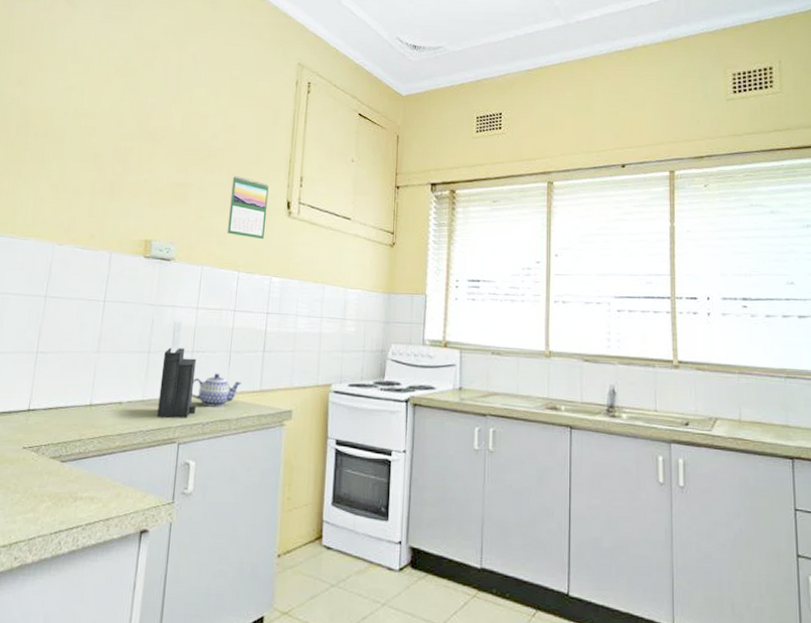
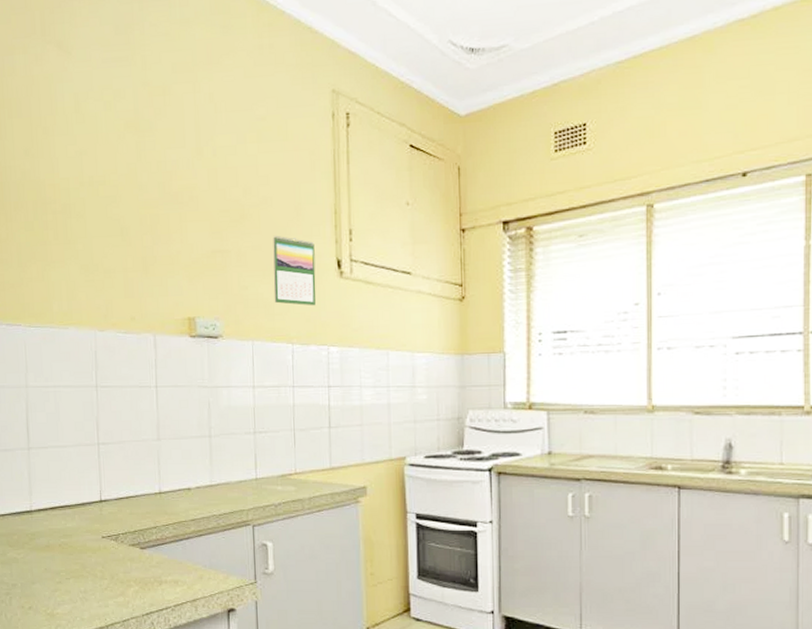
knife block: present [157,318,197,418] -> none [225,399,266,502]
teapot: present [192,373,242,407] -> none [260,453,310,488]

